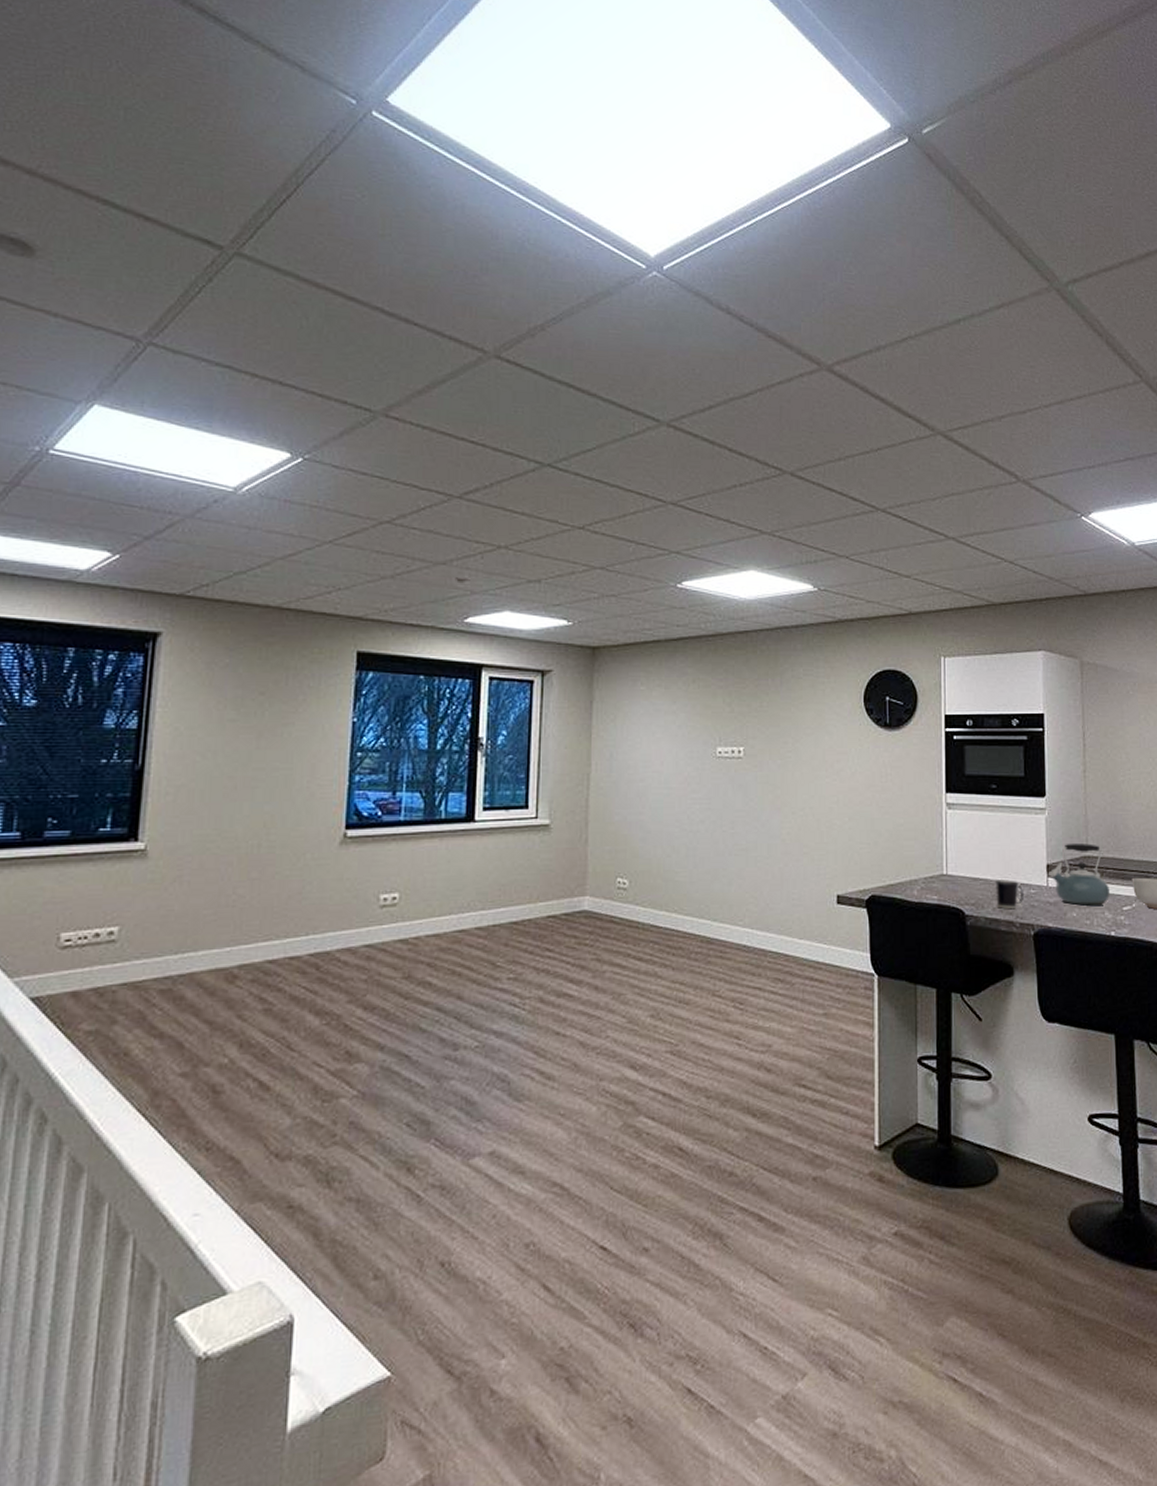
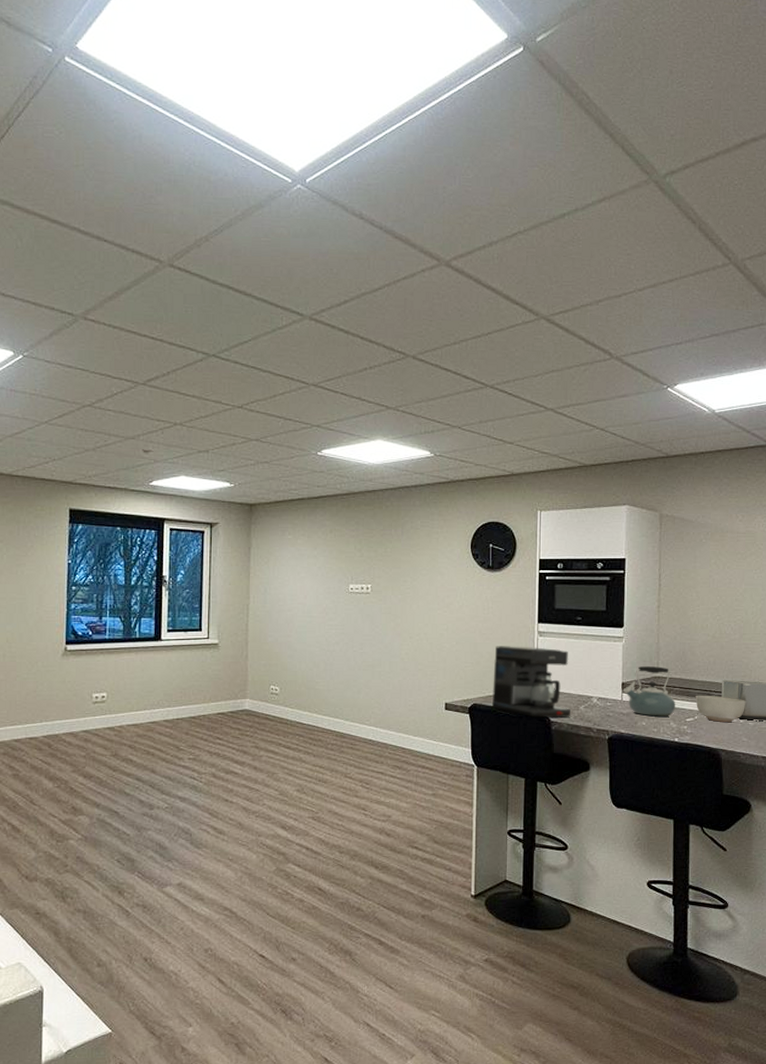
coffee maker: none [893,821,988,912] -> present [491,646,570,719]
mug: present [995,879,1023,910] -> none [577,694,601,718]

